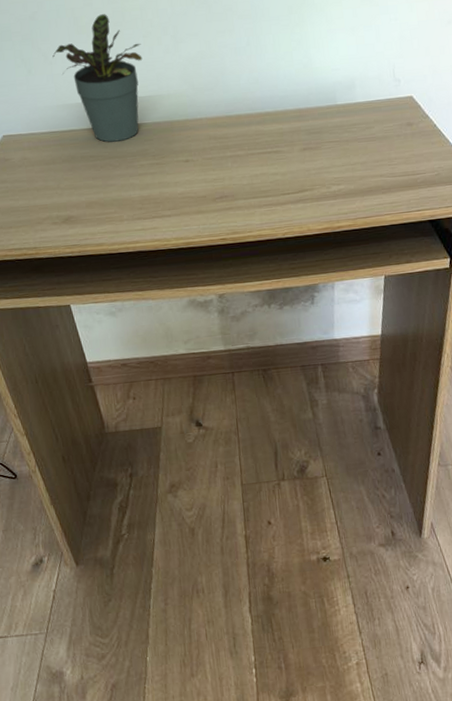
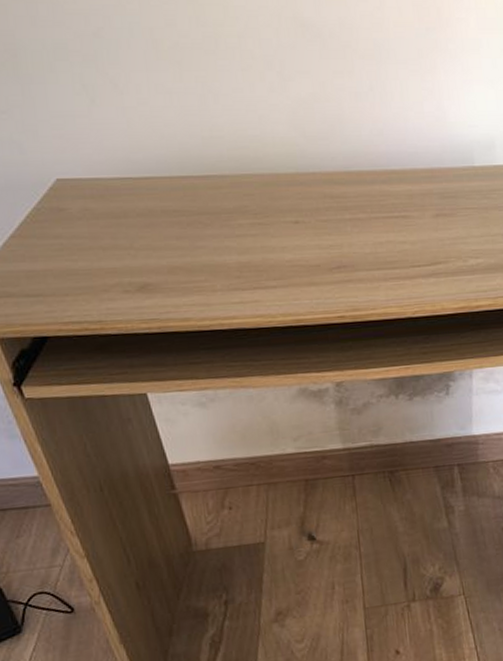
potted plant: present [52,14,143,142] -> none [124,38,241,195]

